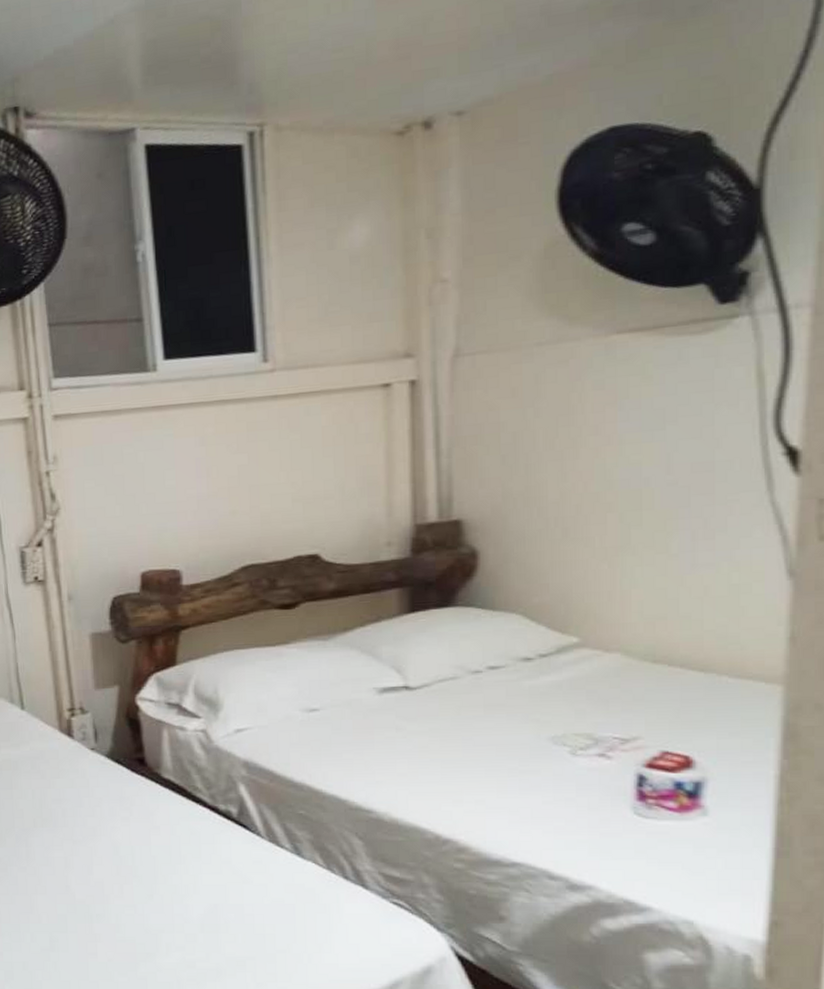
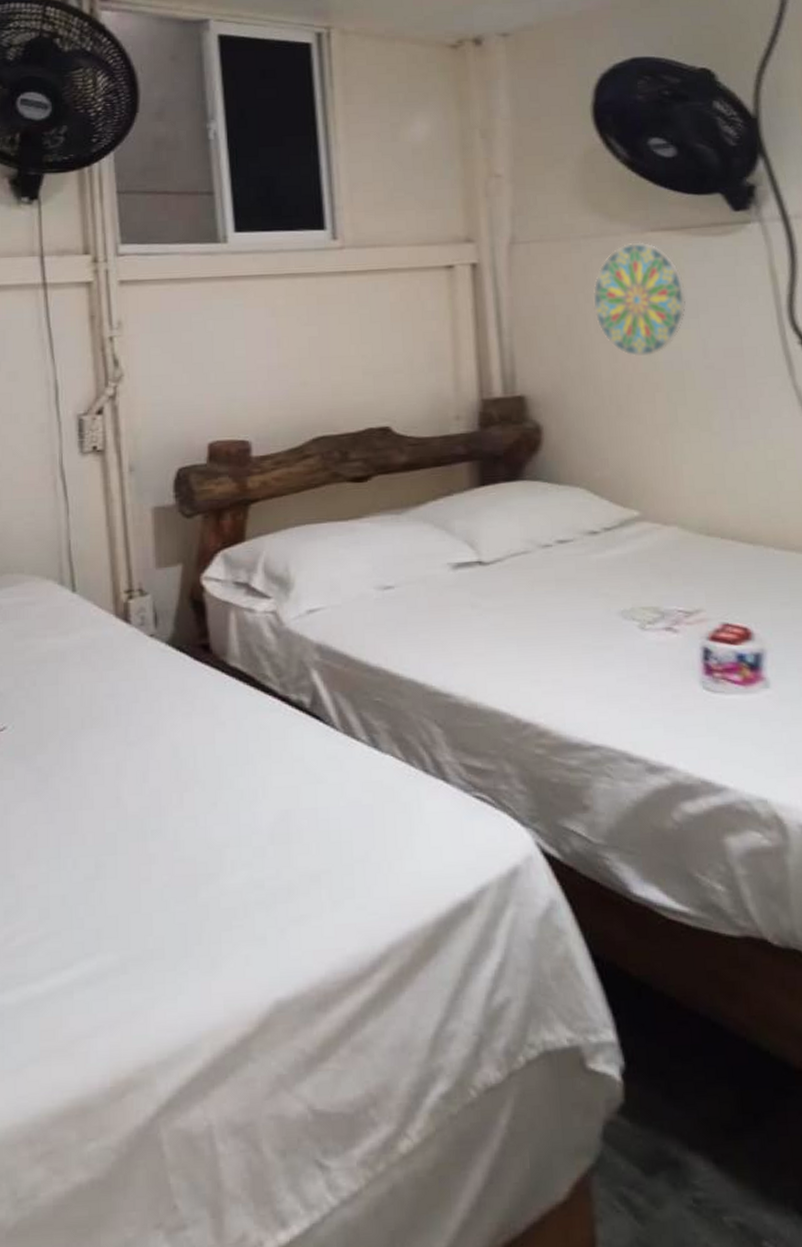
decorative plate: none [543,346,652,476] -> present [592,242,687,357]

